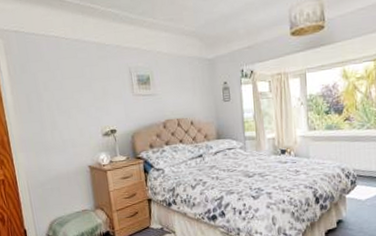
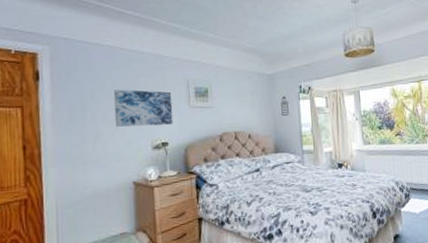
wall art: none [63,79,120,116] -> present [113,89,174,127]

